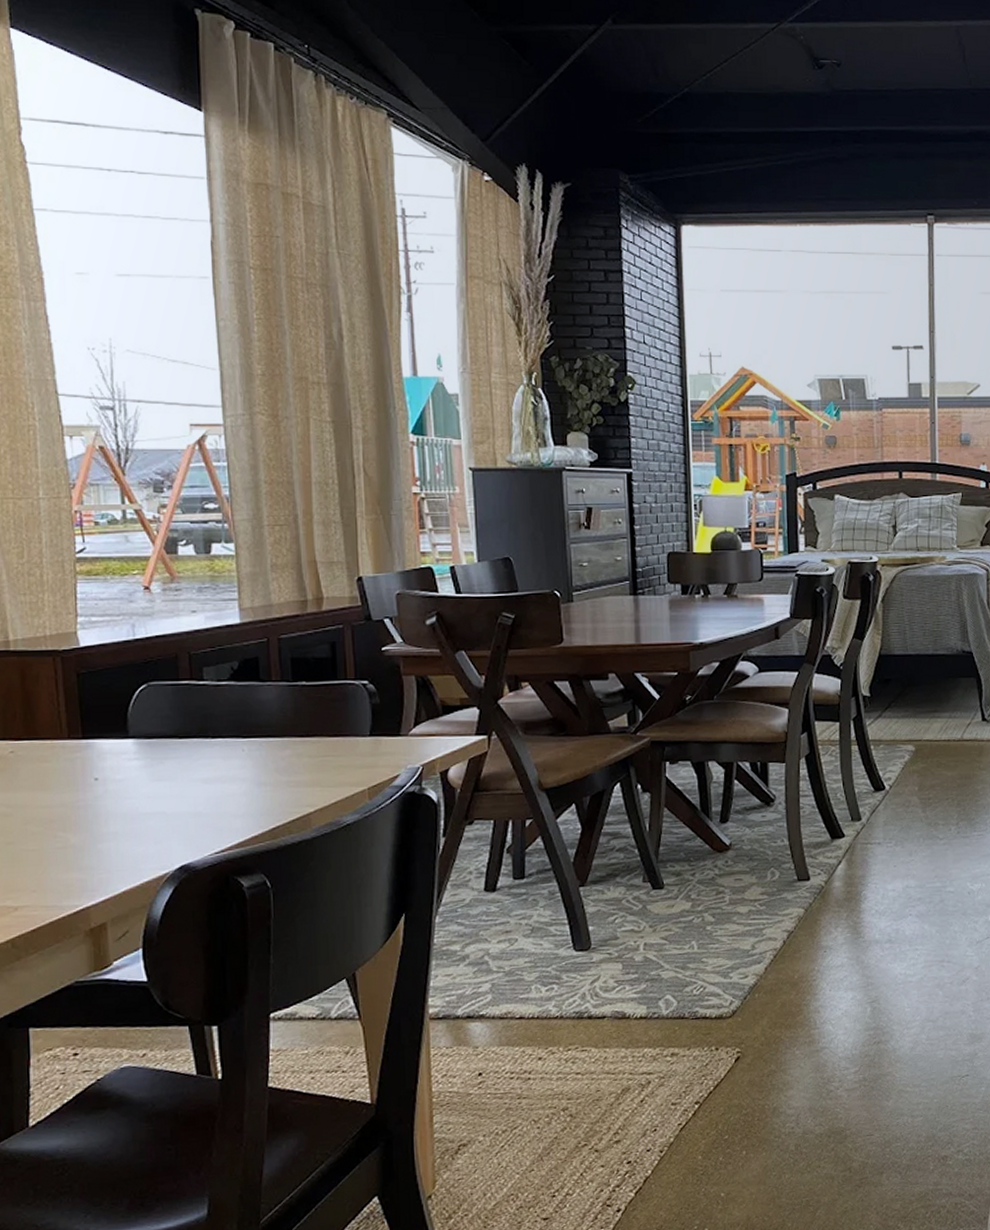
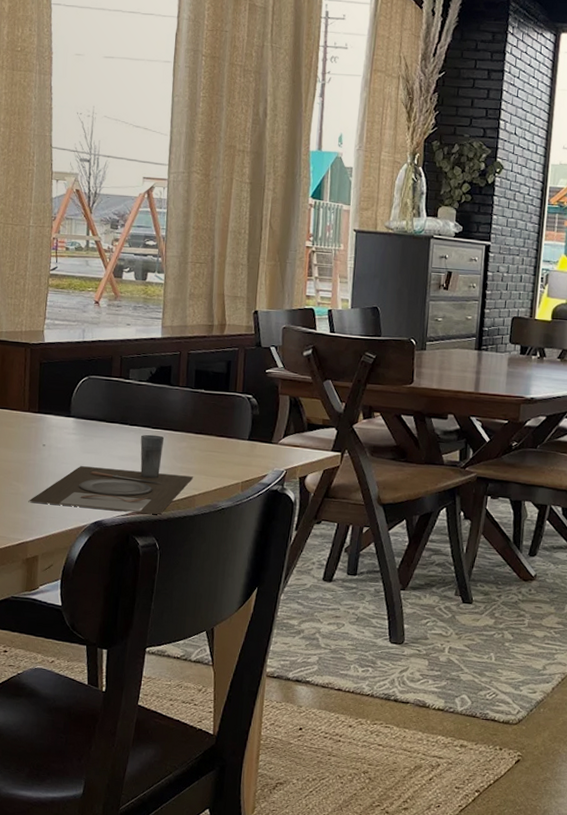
place setting: none [83,745,306,855] -> present [28,434,194,515]

